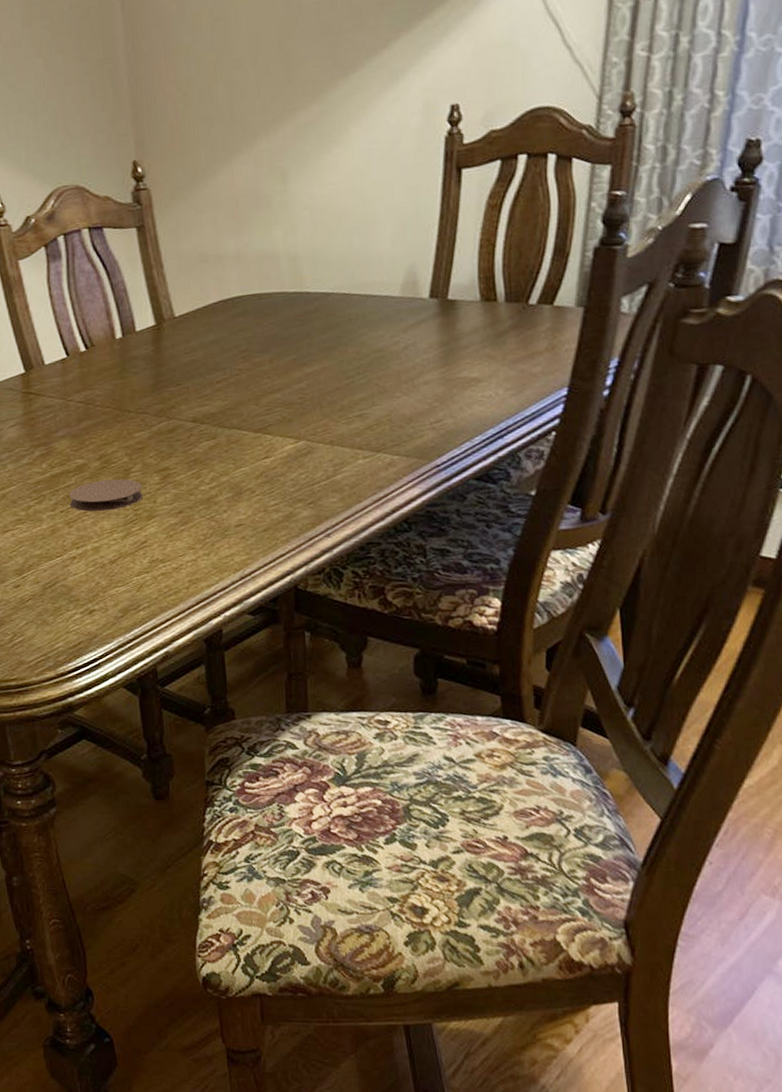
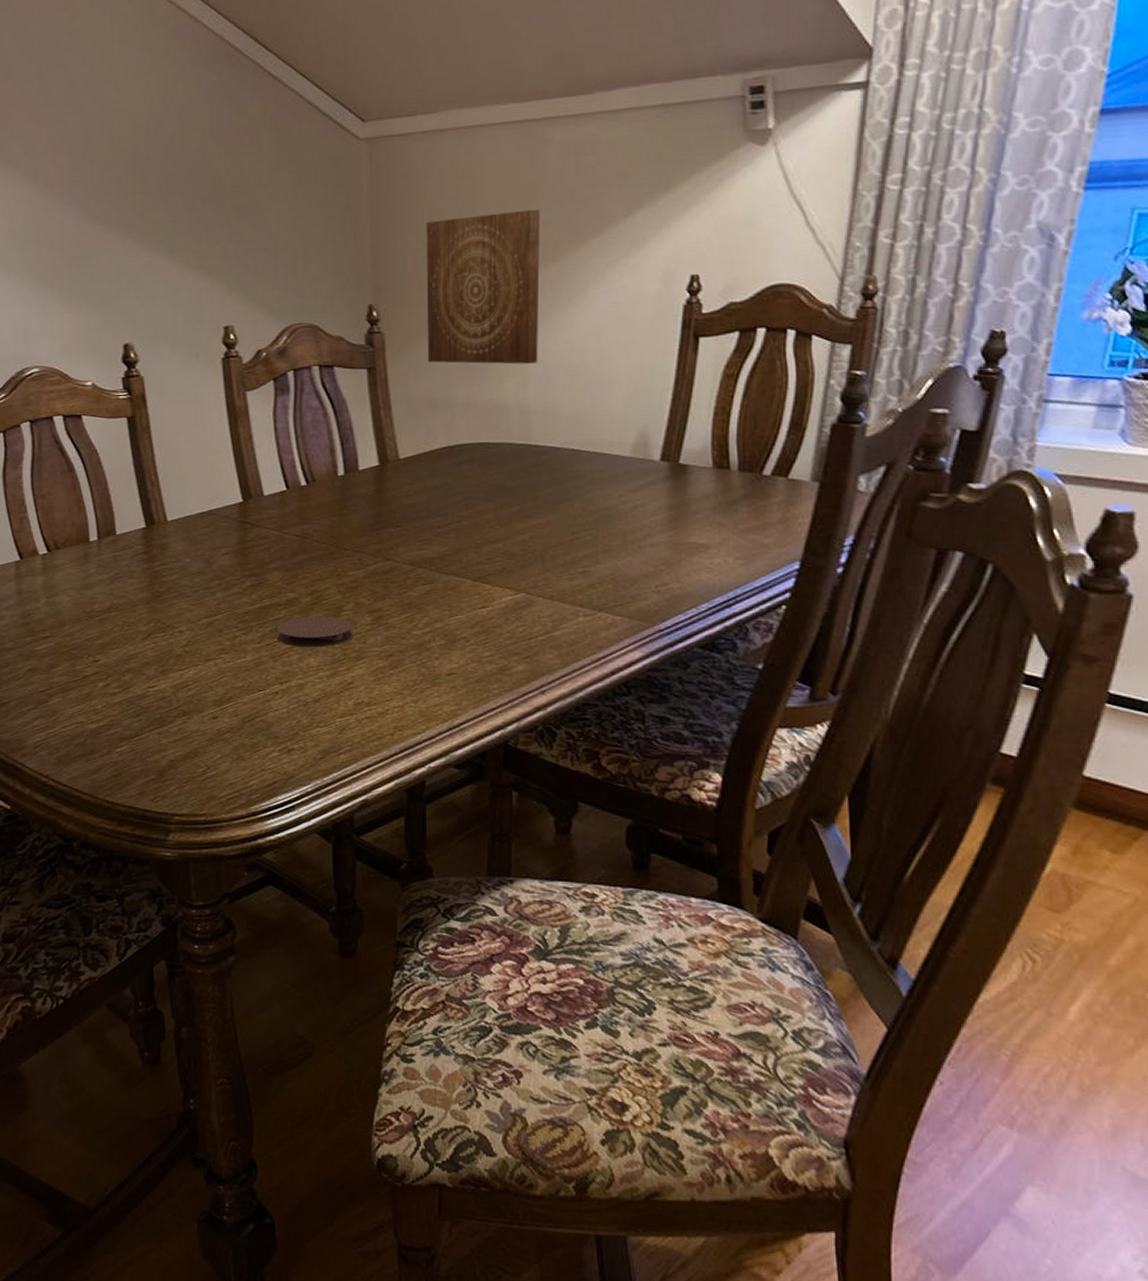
wall art: none [184,47,305,216] -> present [426,209,540,365]

